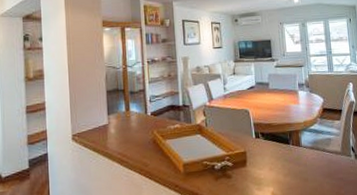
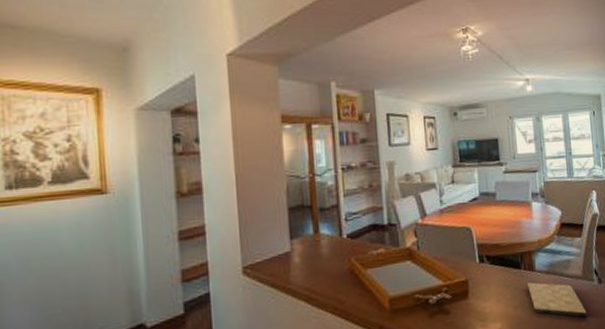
cutting board: none [295,155,346,186] -> present [528,282,587,318]

